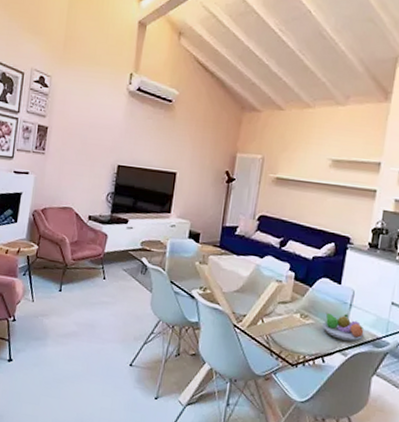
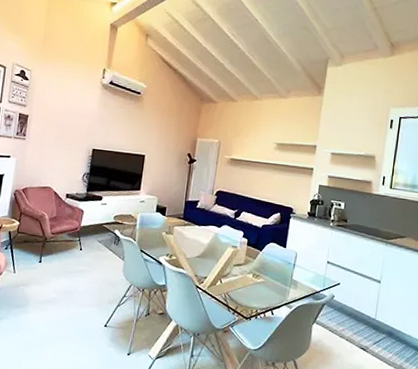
fruit bowl: present [322,312,364,342] -> none [271,272,306,296]

